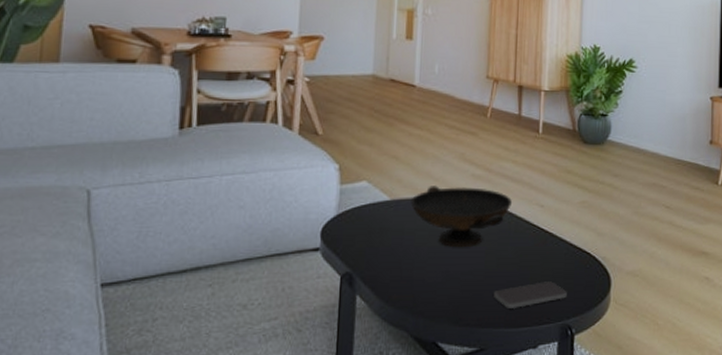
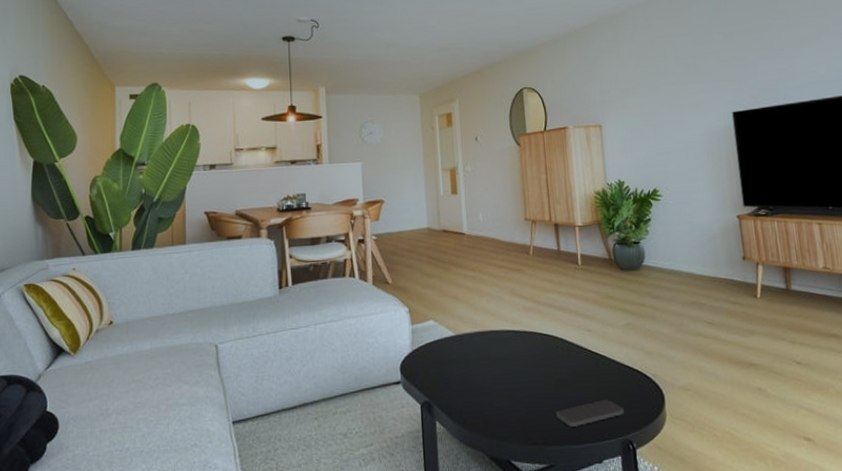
decorative bowl: present [410,186,513,247] -> none [472,318,563,373]

